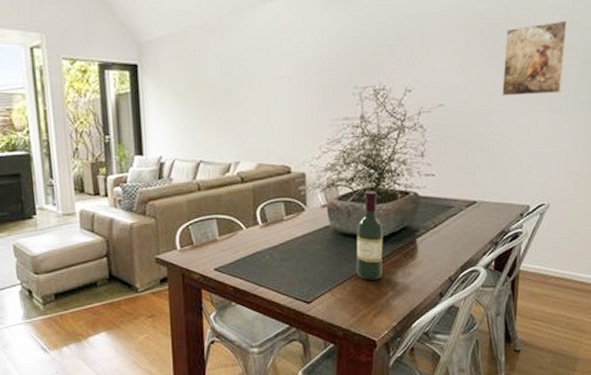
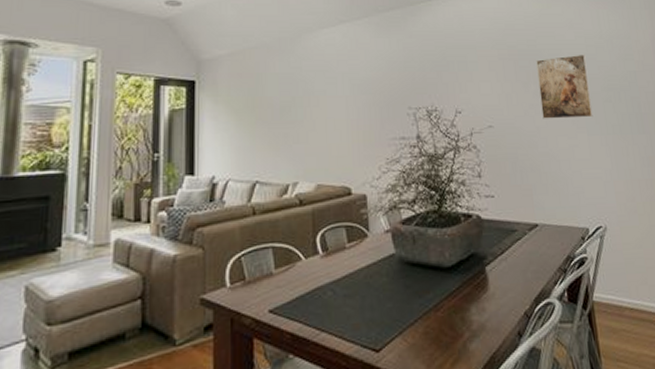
wine bottle: present [356,191,383,280] -> none [423,214,455,319]

